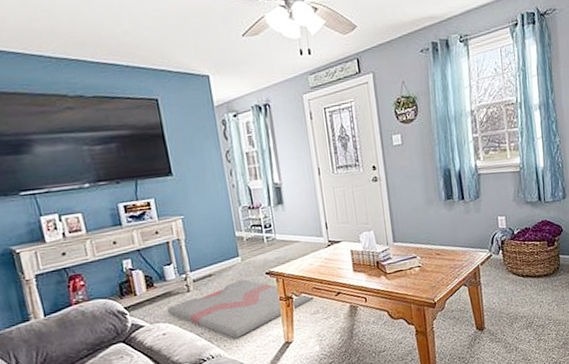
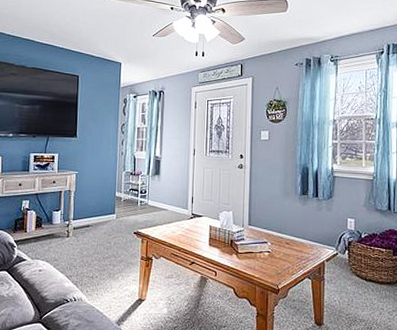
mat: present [168,279,314,338] -> none [48,234,171,287]

